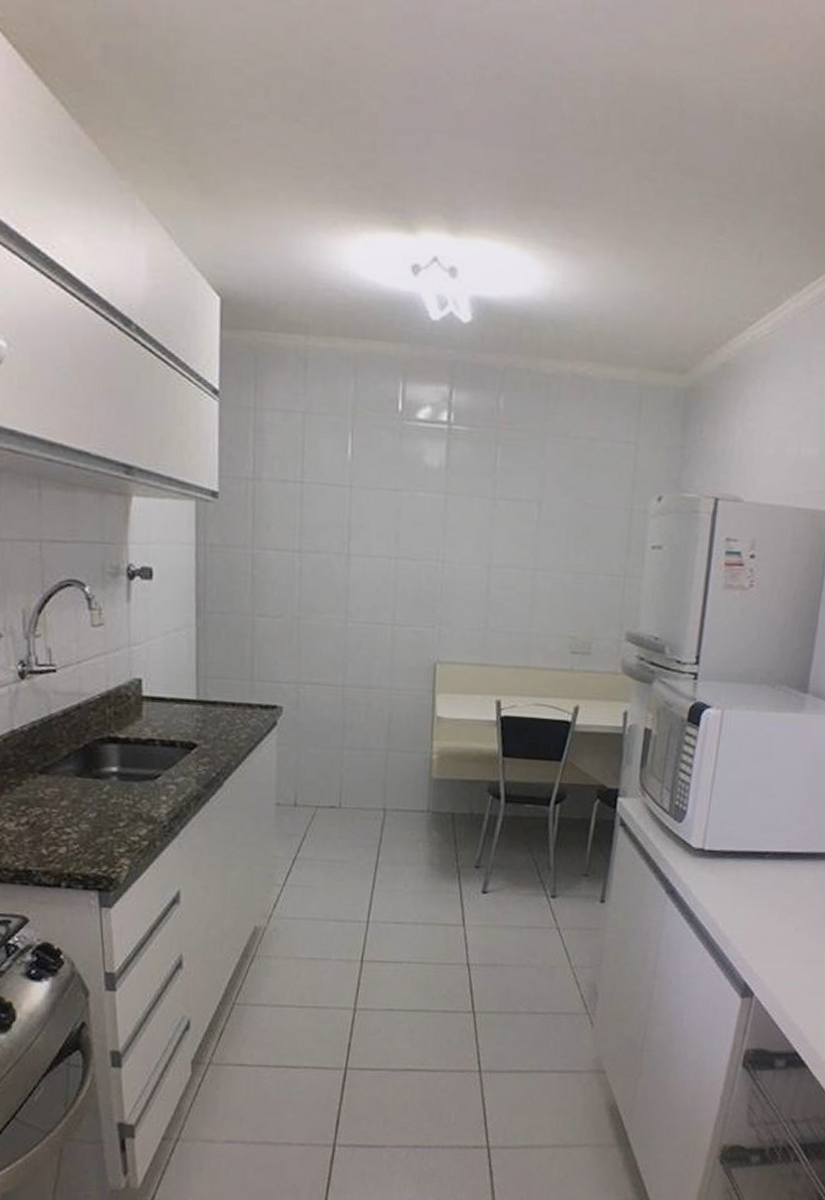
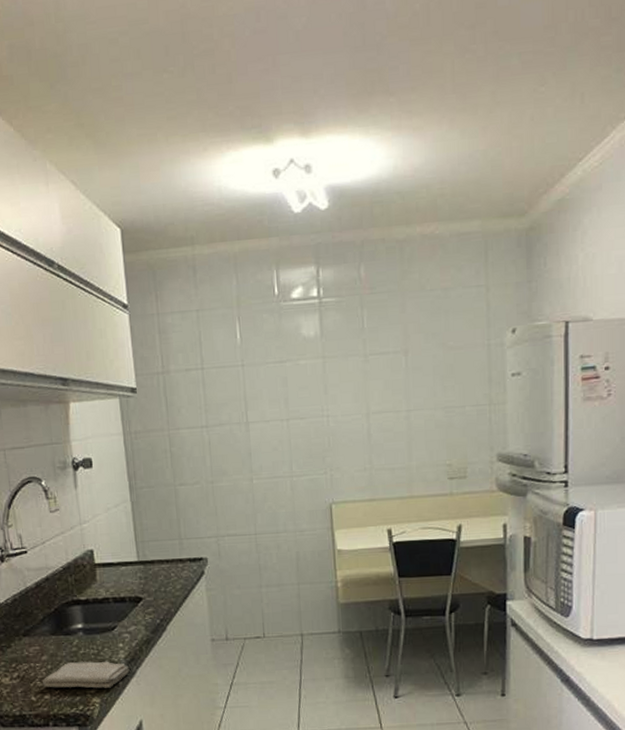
washcloth: none [59,812,172,848] -> present [43,661,130,689]

